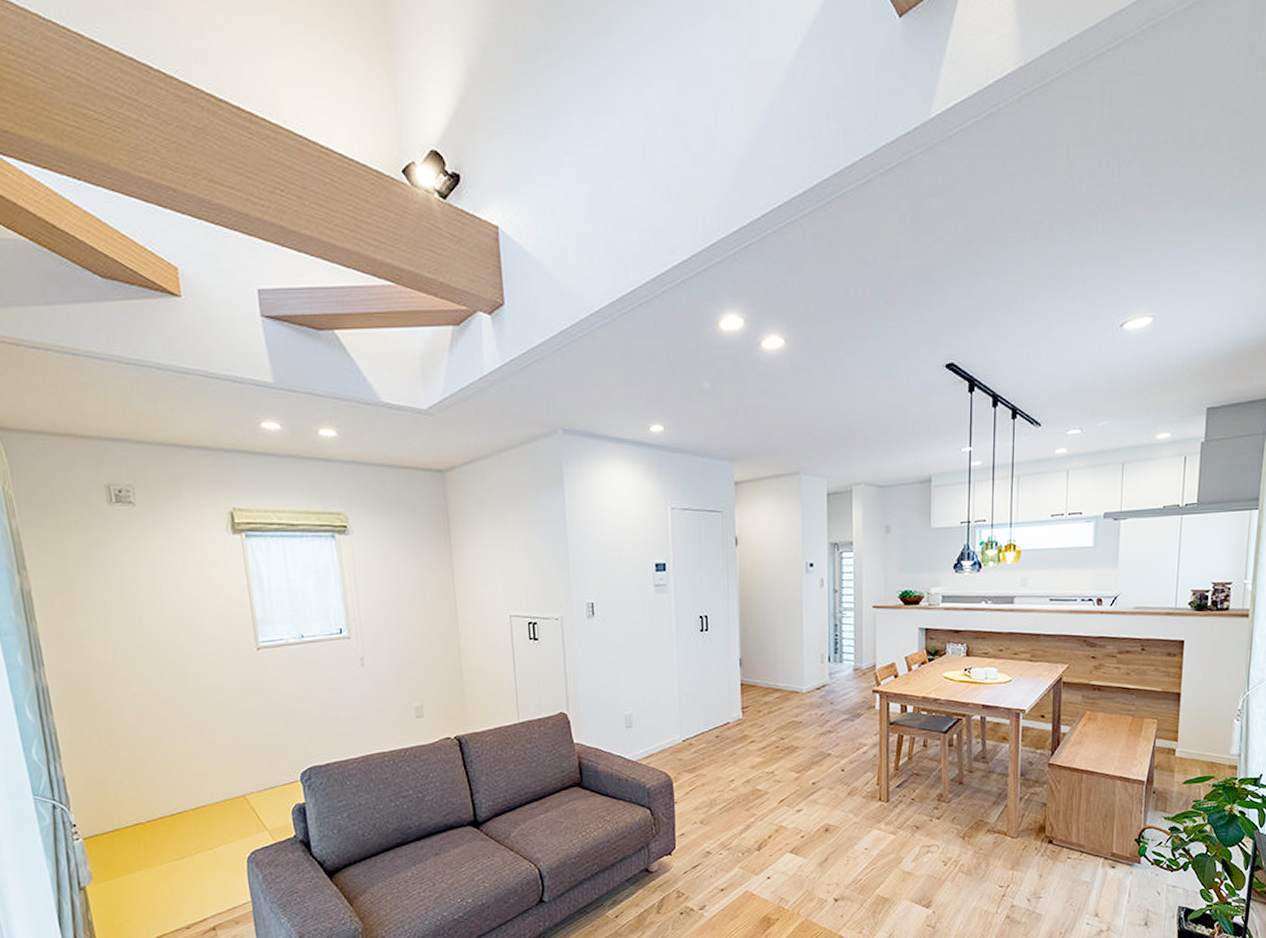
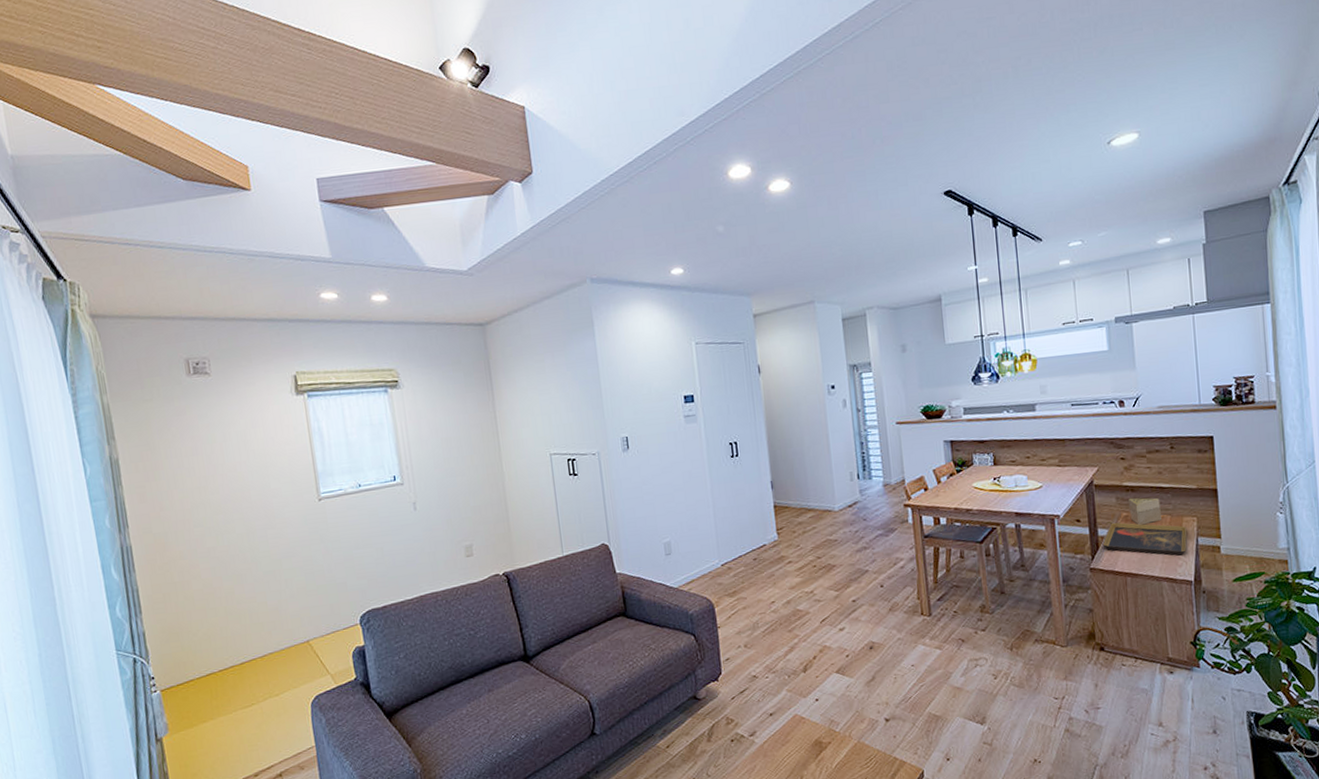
decorative tray: none [1063,720,1147,757] -> present [1102,522,1187,557]
decorative box: none [1093,697,1124,725] -> present [1128,498,1161,526]

